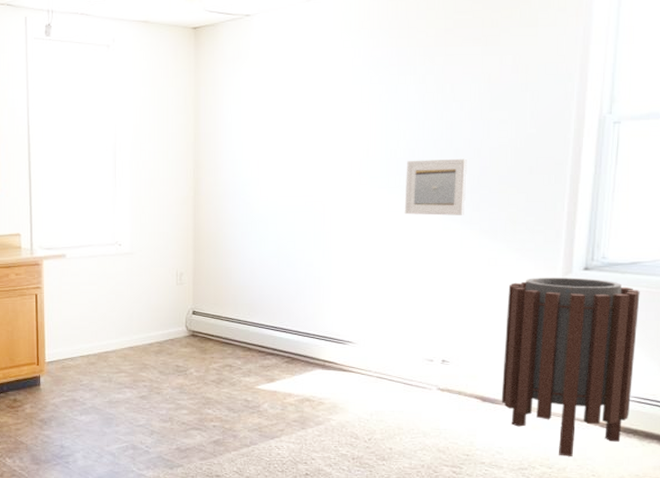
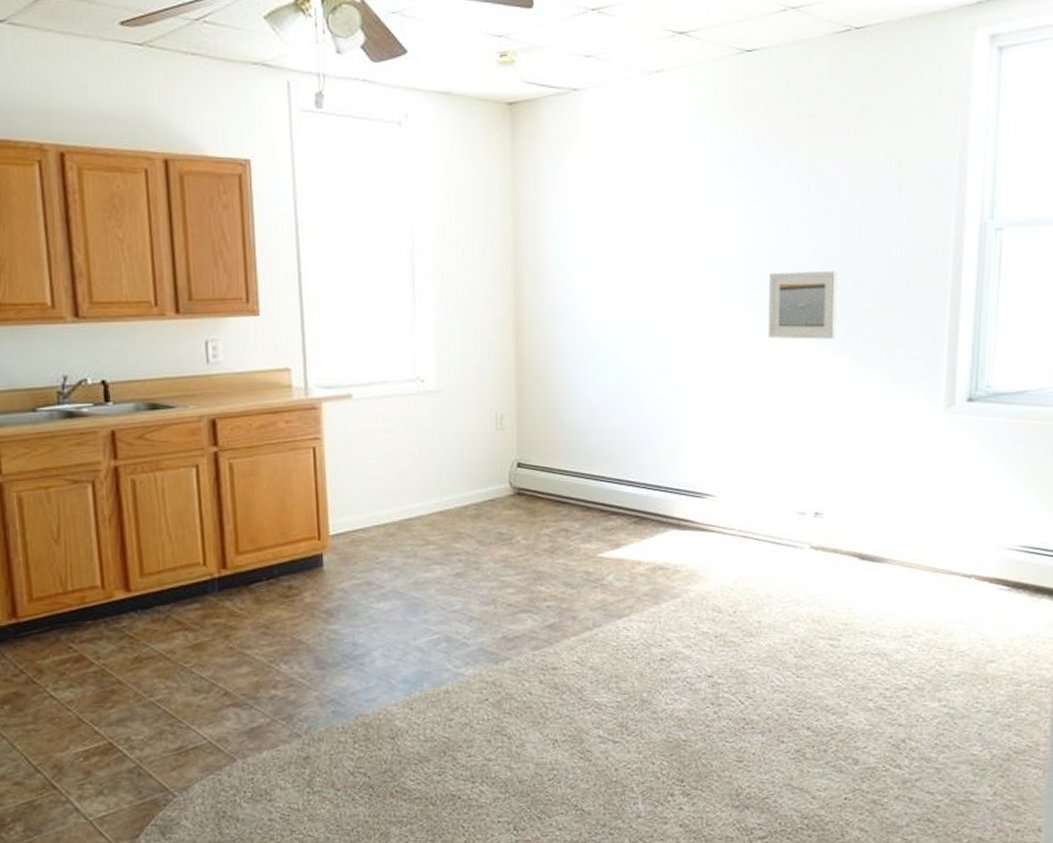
trash can: present [501,278,640,456] -> none [881,410,1027,619]

